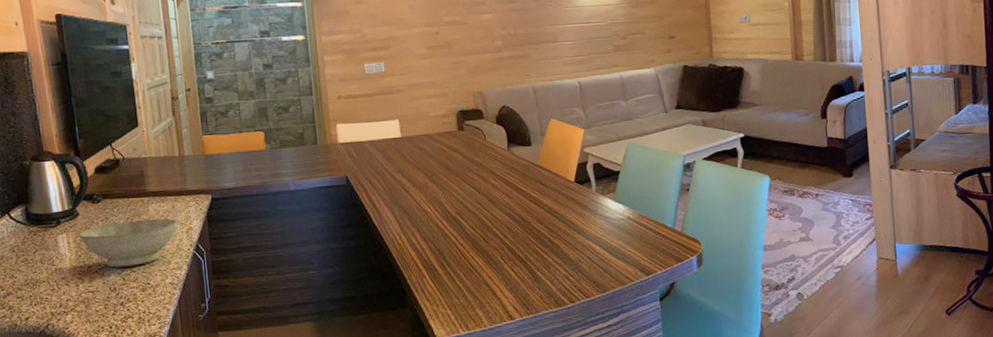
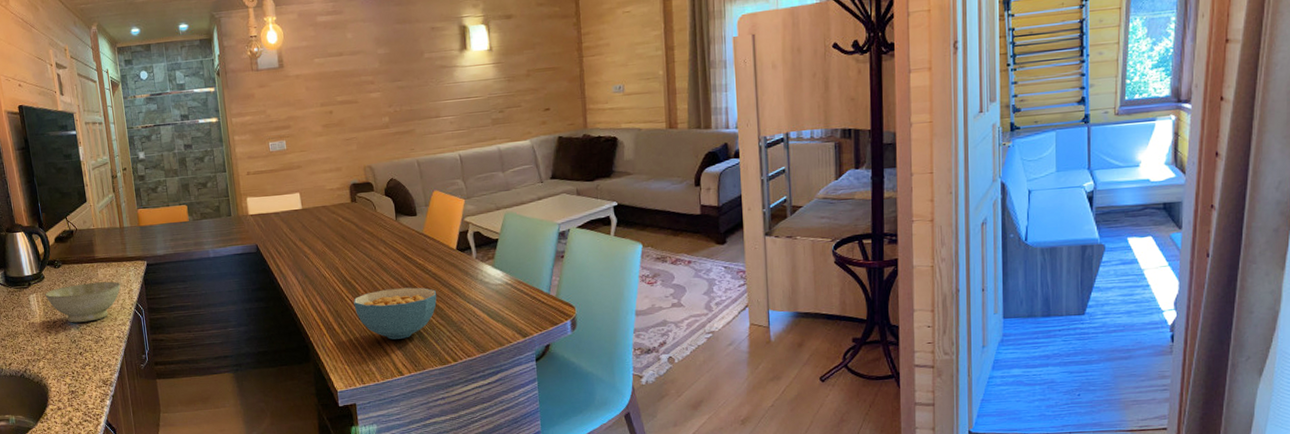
cereal bowl: none [458,223,553,280] -> present [353,287,437,340]

